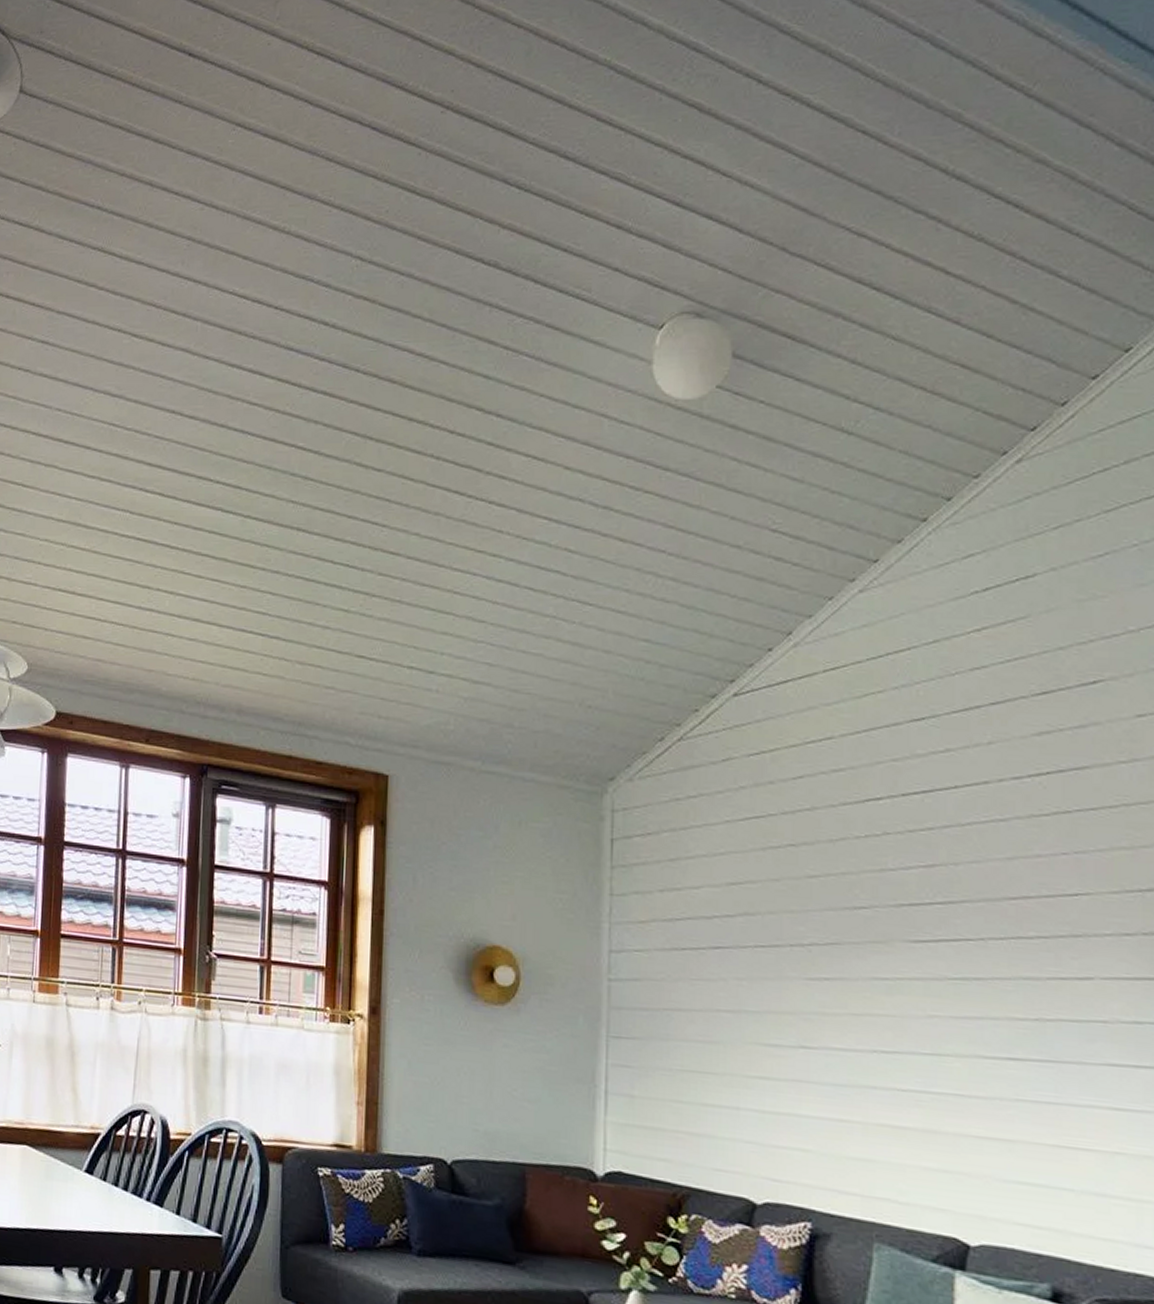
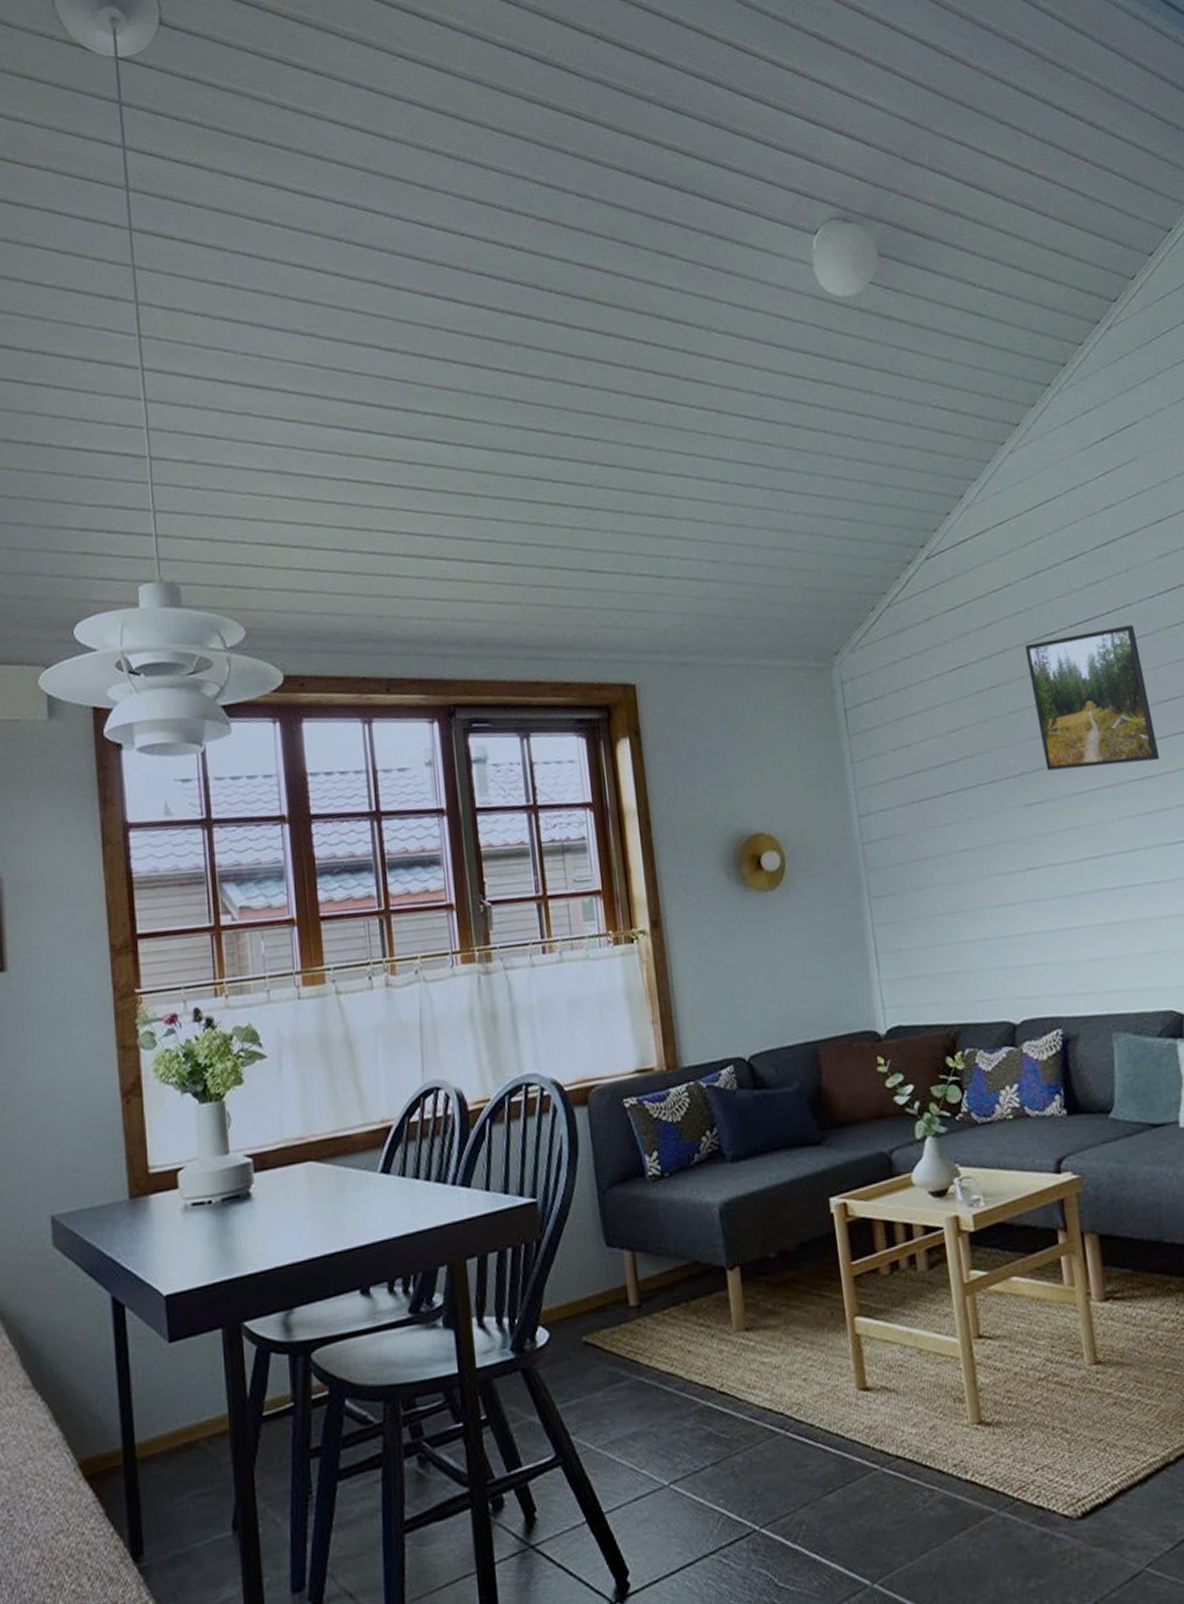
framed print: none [839,804,994,962] -> present [1024,625,1160,771]

